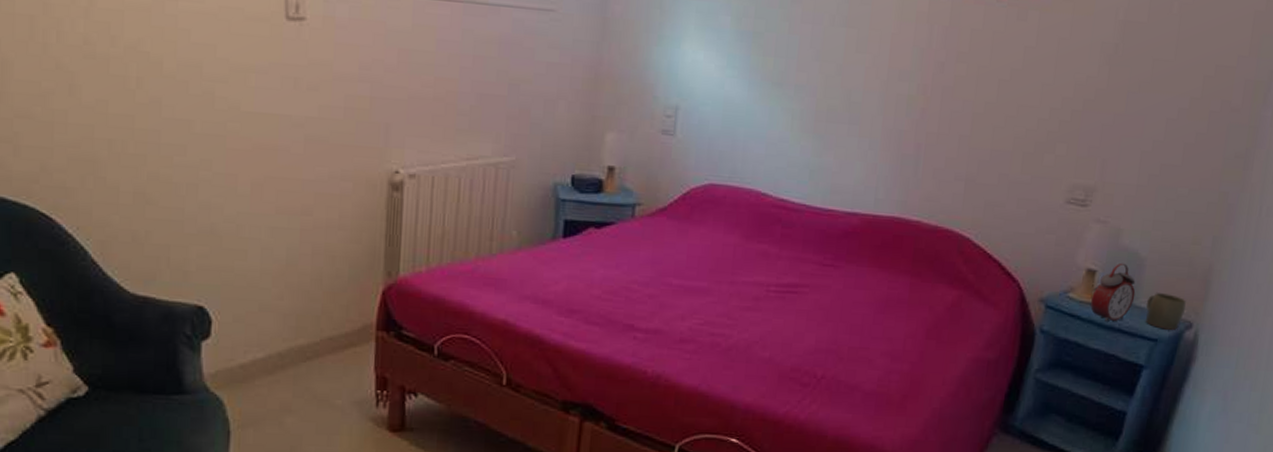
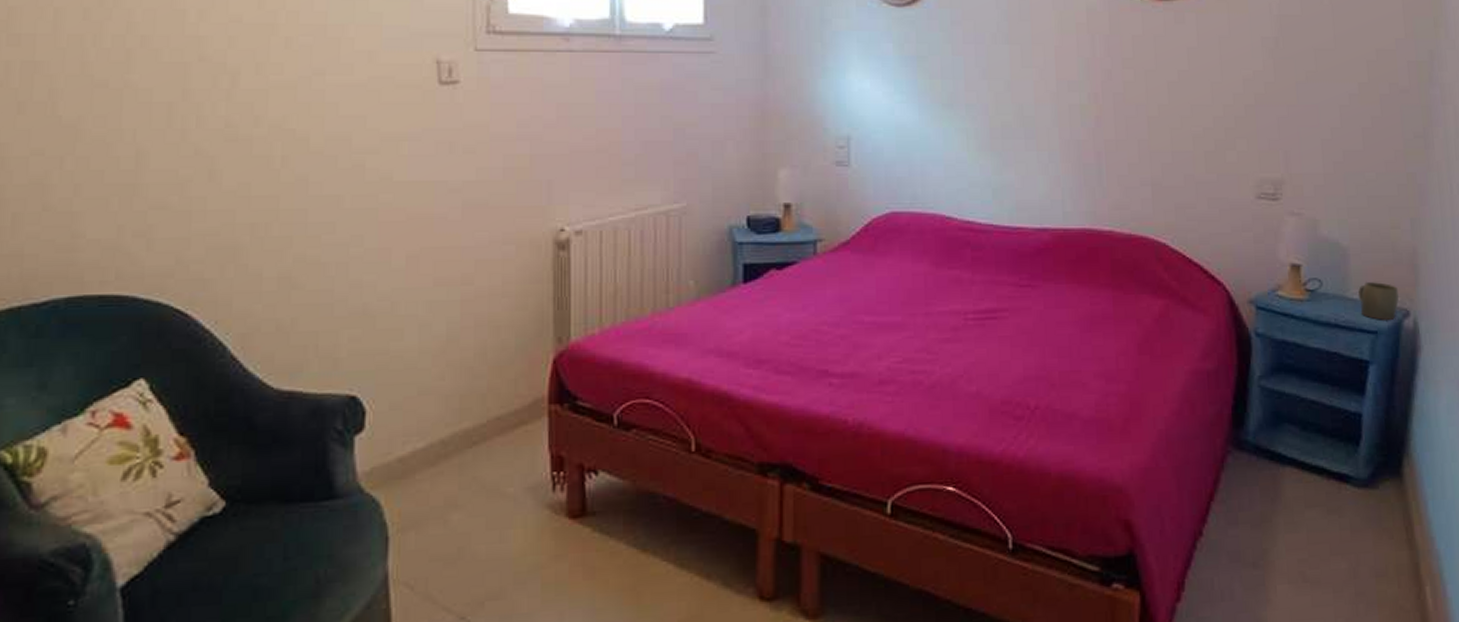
alarm clock: present [1090,262,1136,322] -> none [1301,254,1345,318]

